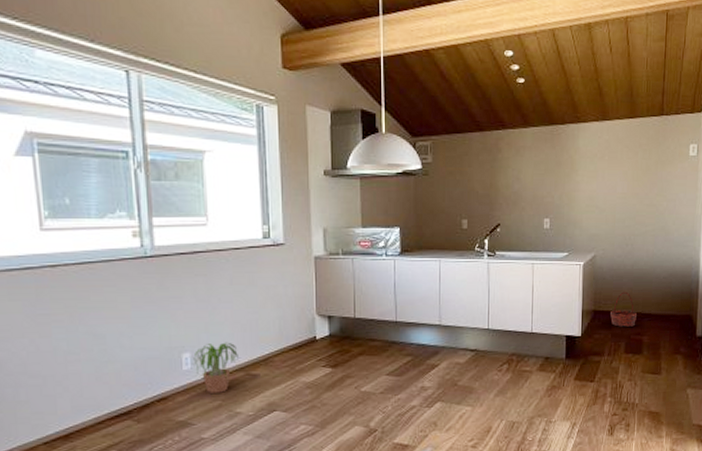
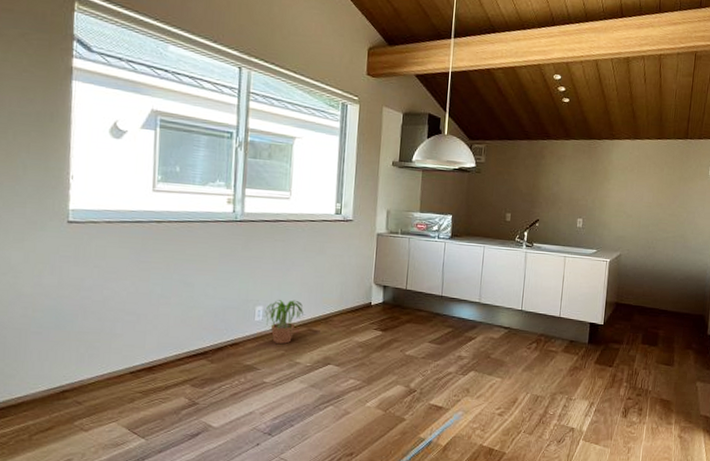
basket: present [610,291,638,327] -> none [631,288,655,321]

